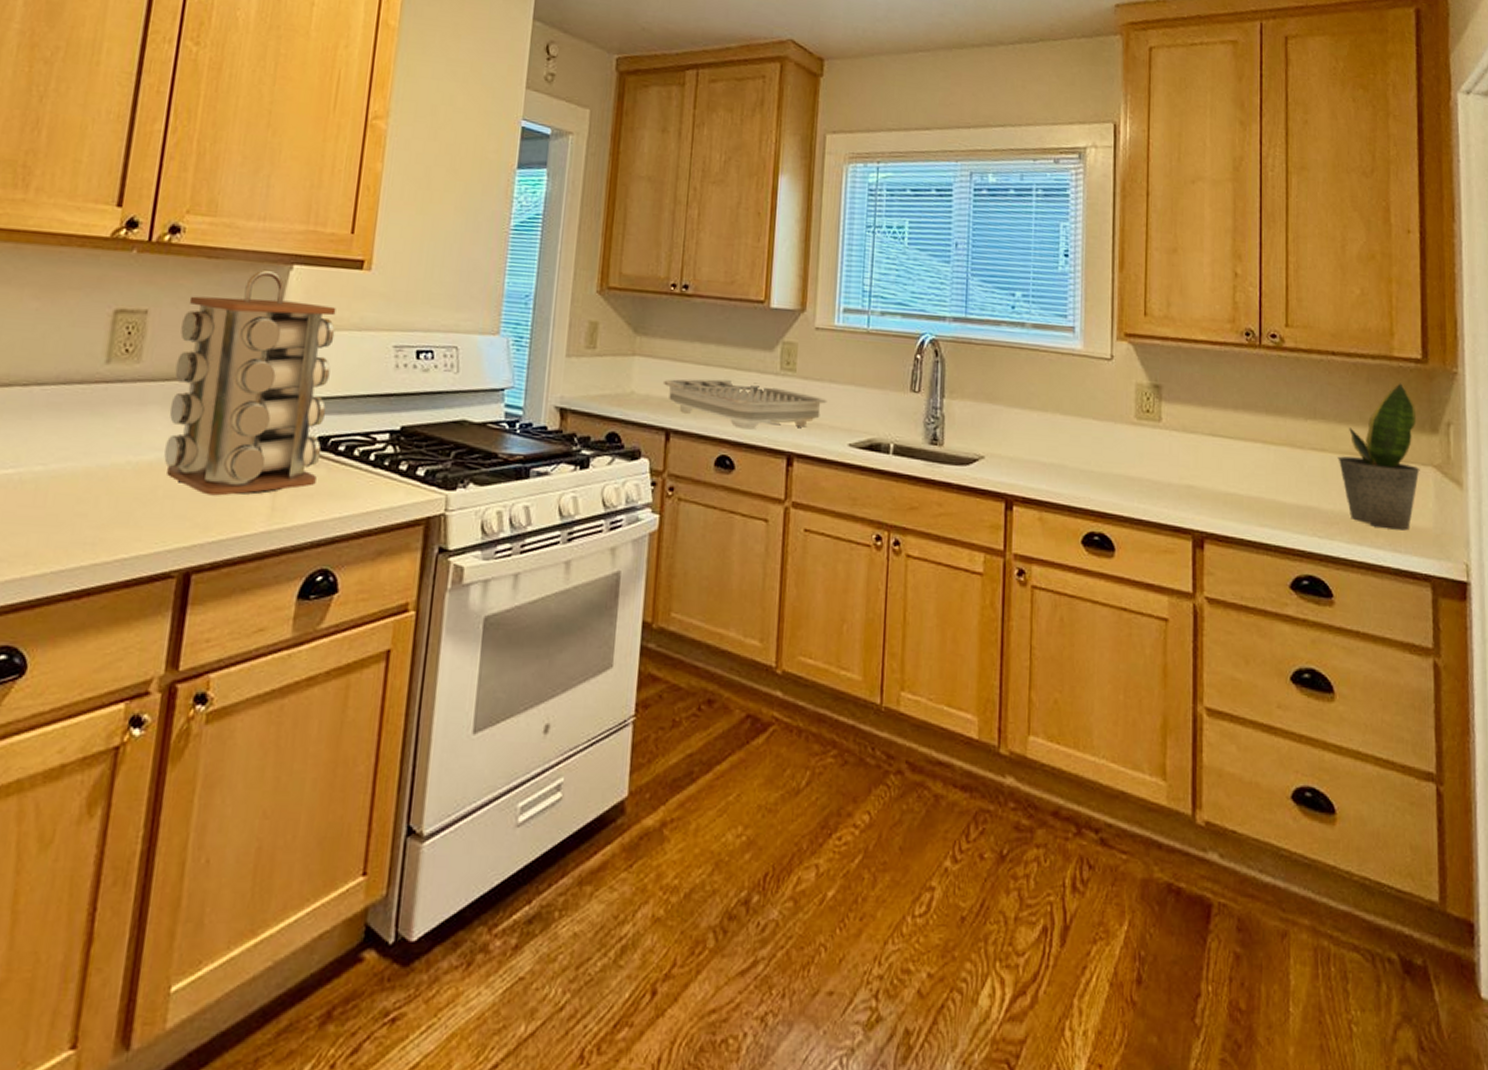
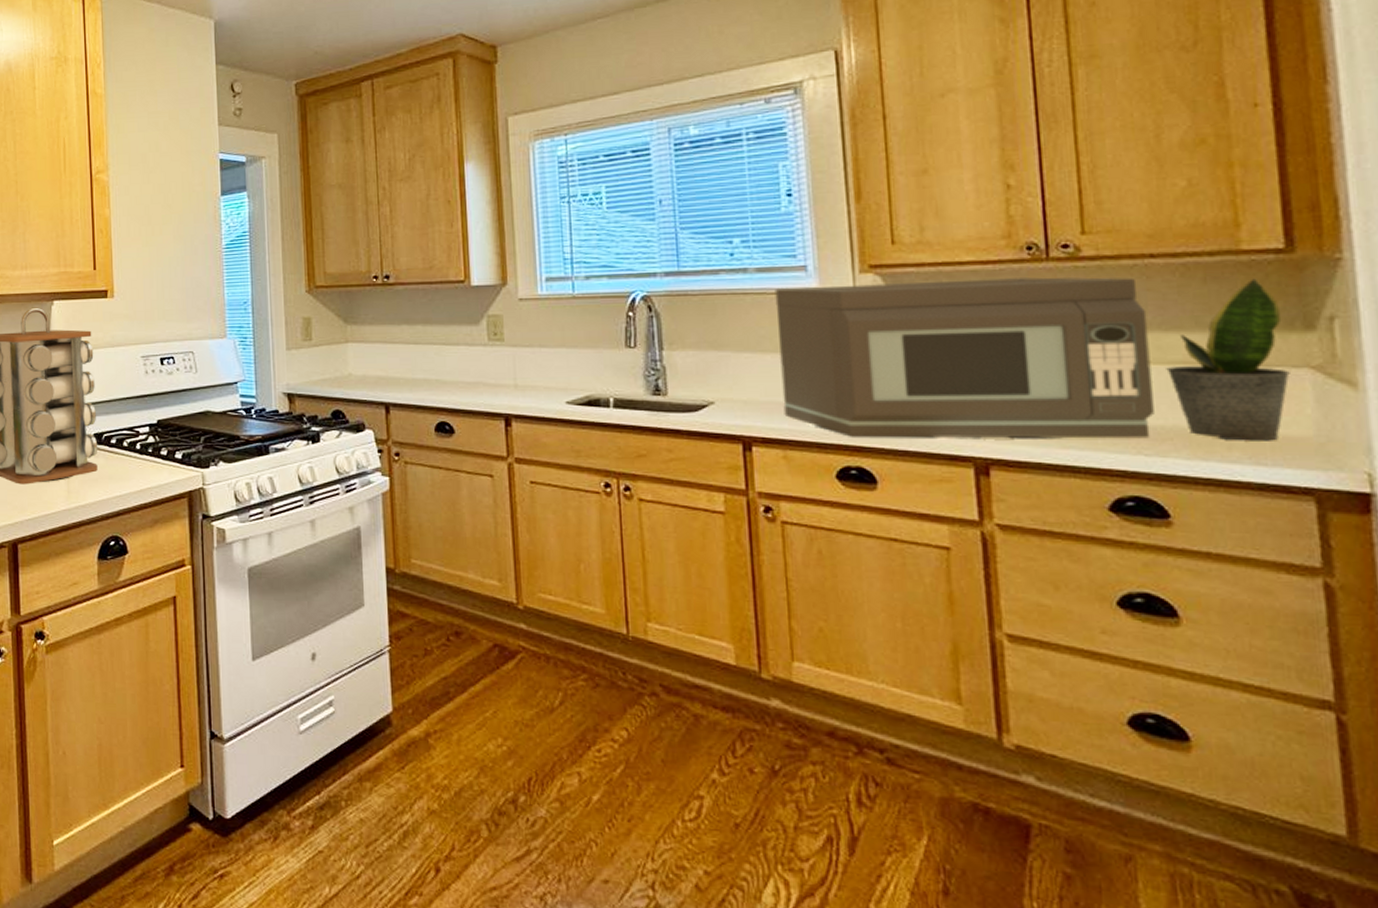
dish rack: present [662,378,827,430] -> none [376,355,539,397]
microwave: none [1043,347,1327,522] -> present [774,277,1154,439]

